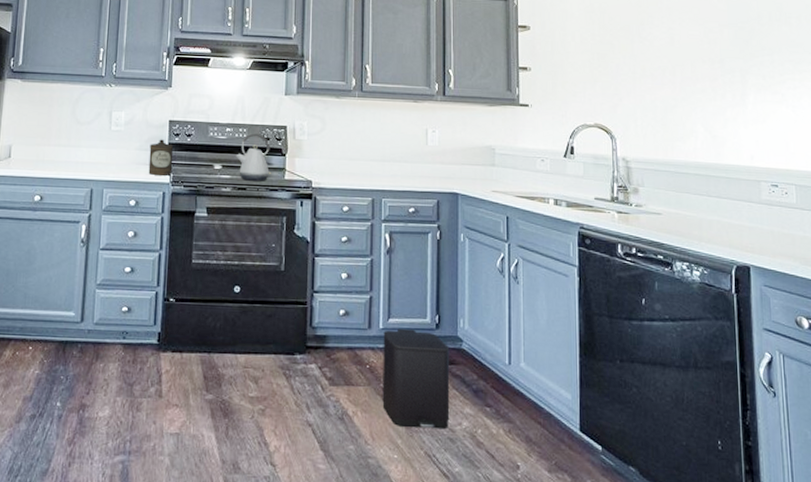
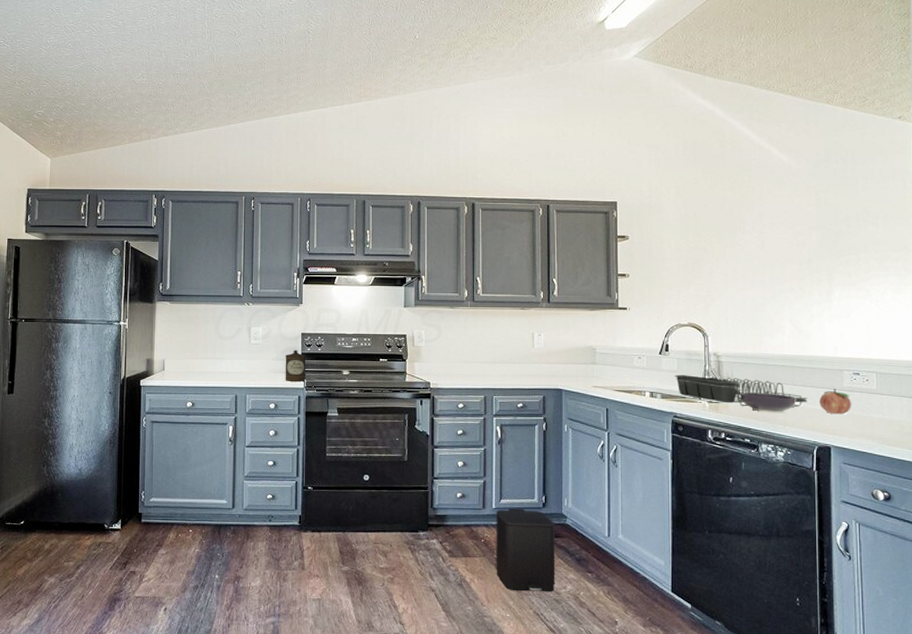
kettle: present [236,133,272,183] -> none [361,342,394,385]
dish rack: none [580,181,724,220] -> present [674,375,807,406]
bowl: none [650,202,712,227] -> present [739,392,797,413]
fruit: none [736,202,771,231] -> present [819,389,852,415]

